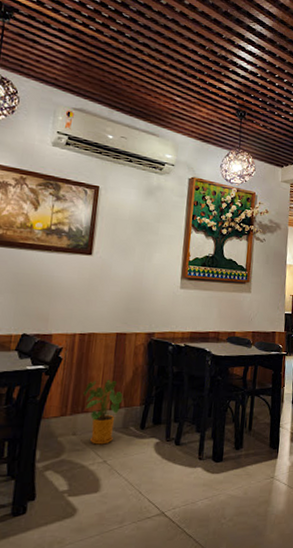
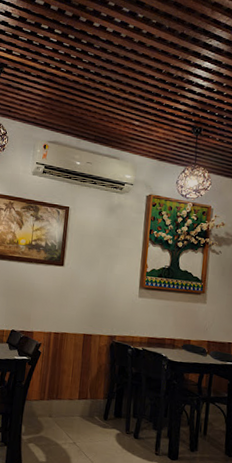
house plant: present [83,380,126,445] -> none [57,373,91,429]

